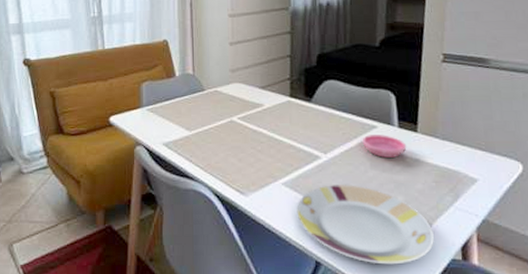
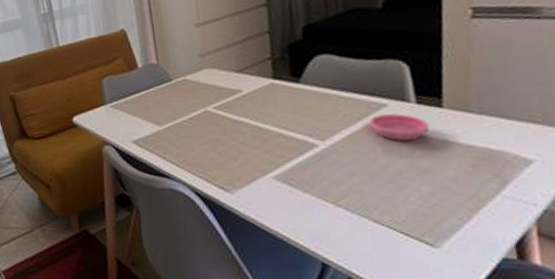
plate: present [297,185,434,265] -> none [293,175,477,266]

